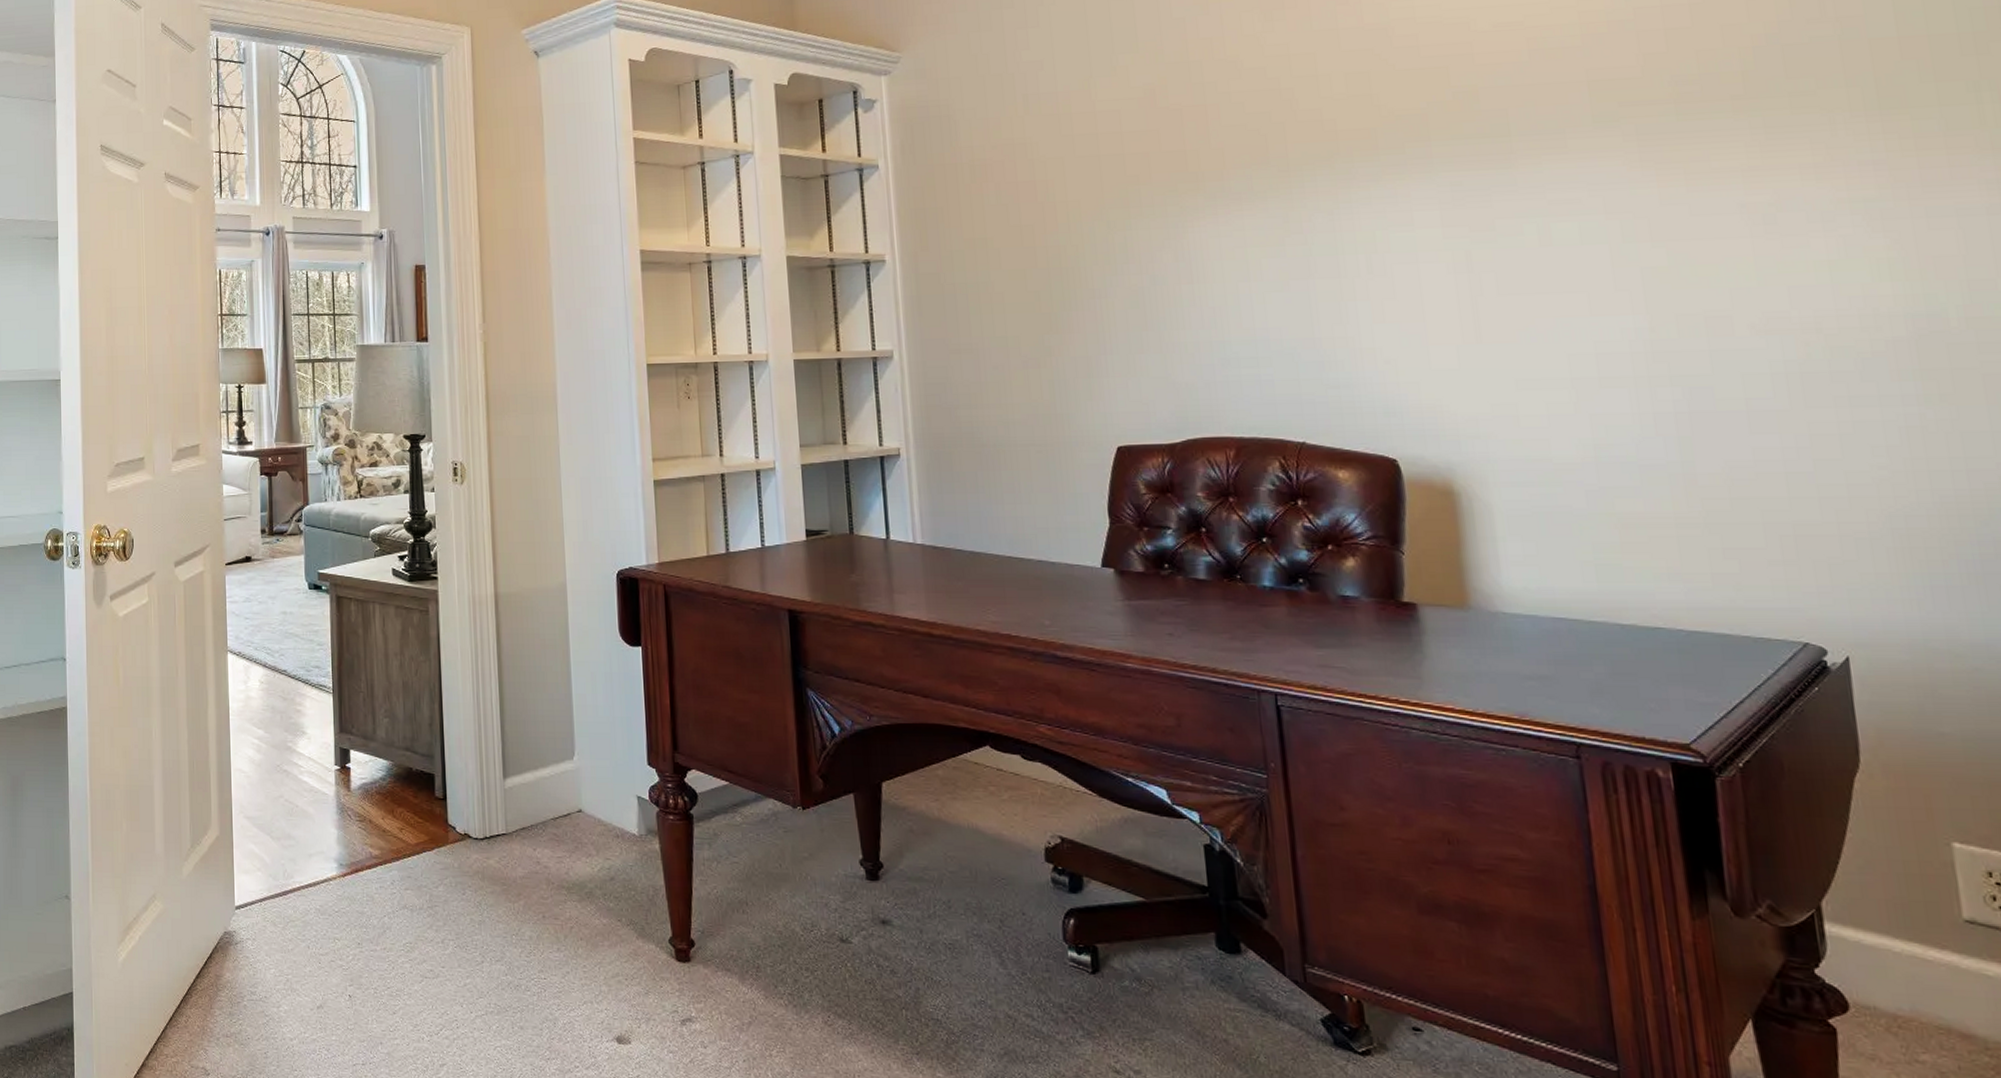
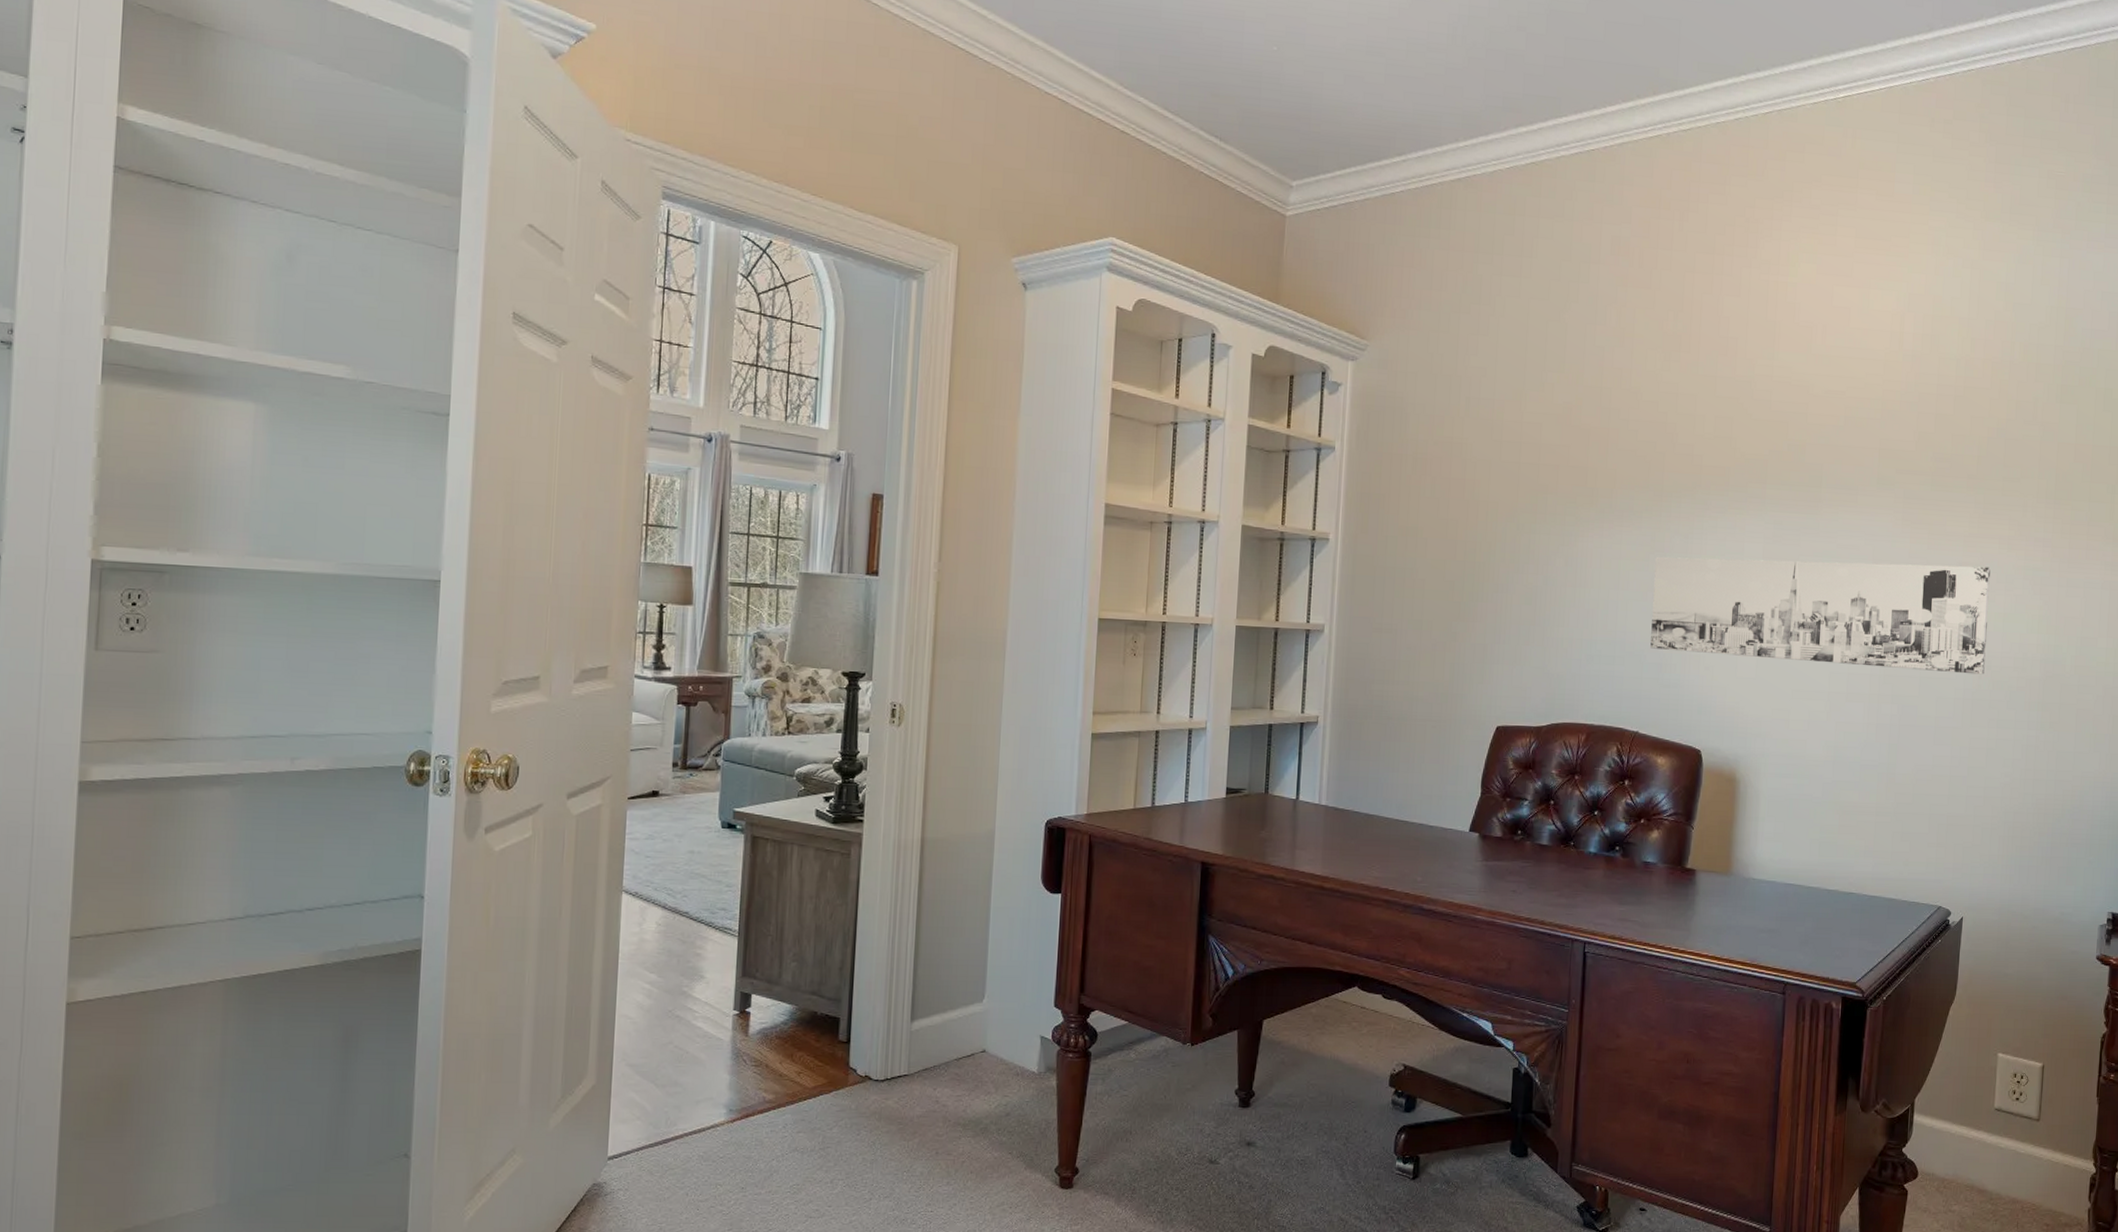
wall art: none [1293,204,1813,345] -> present [1650,557,1991,675]

